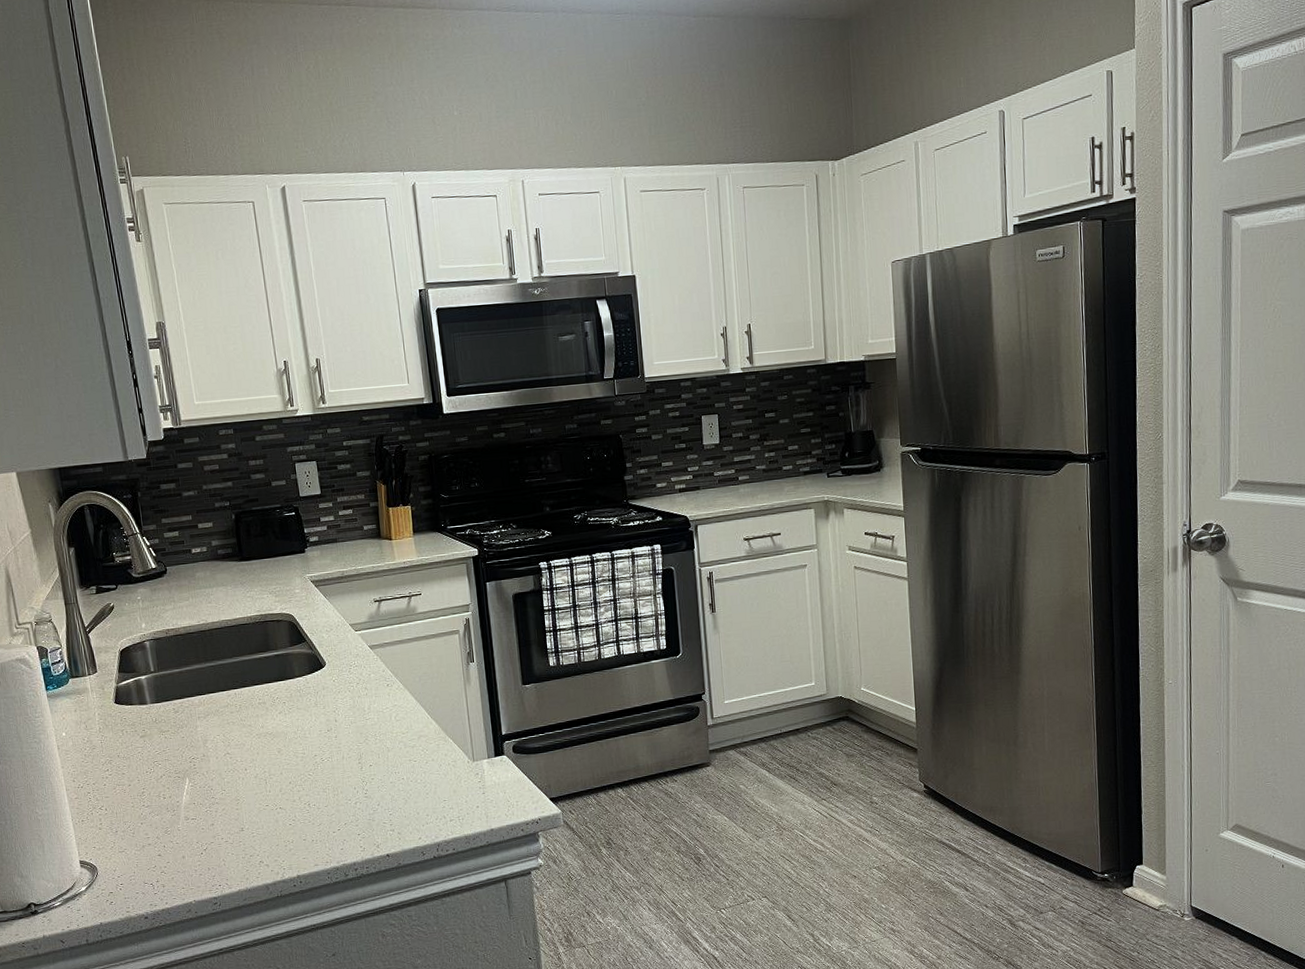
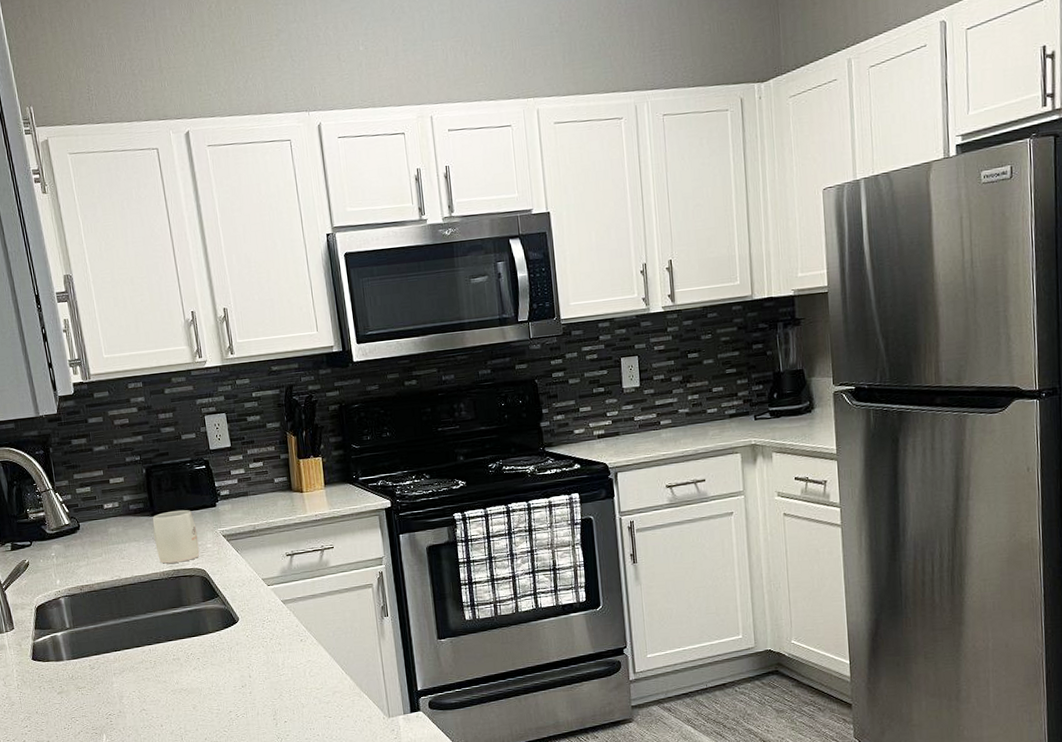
mug: none [240,555,288,609] -> present [152,509,200,564]

